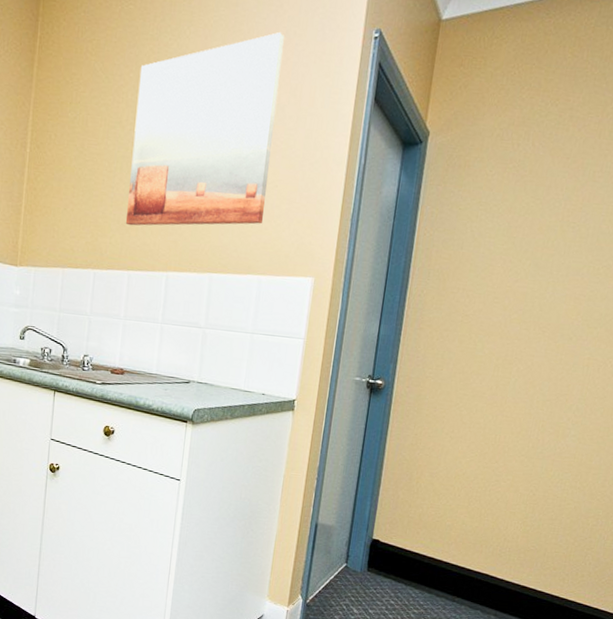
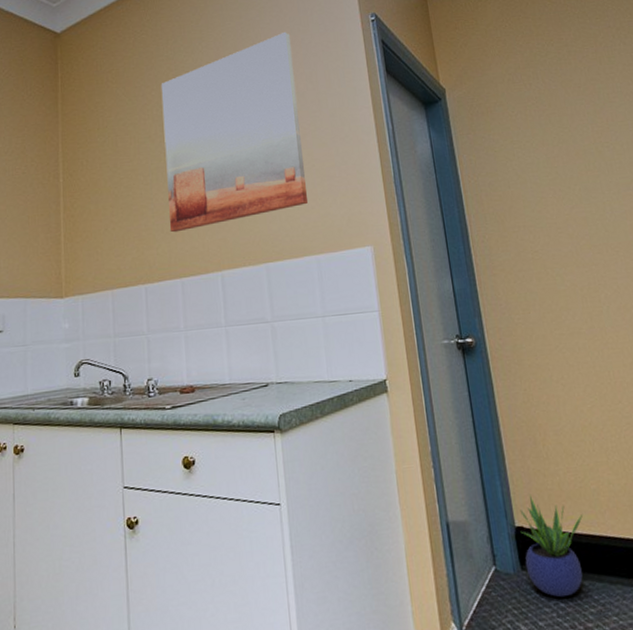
potted plant: none [371,517,431,598] -> present [520,494,583,598]

